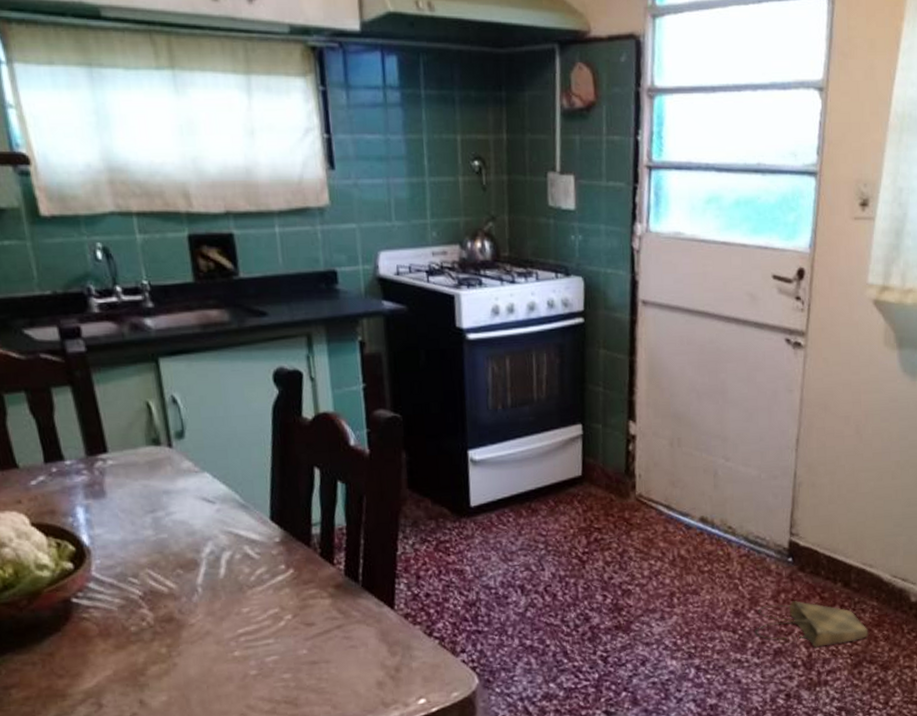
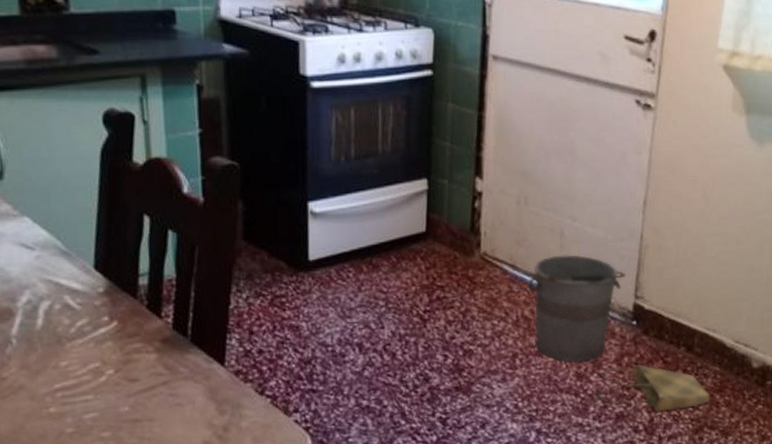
bucket: none [683,494,781,601] -> present [528,254,626,363]

